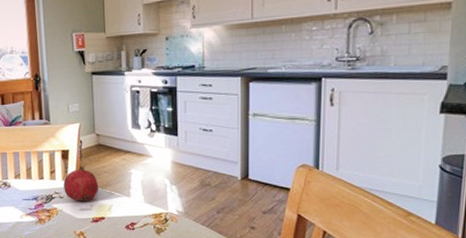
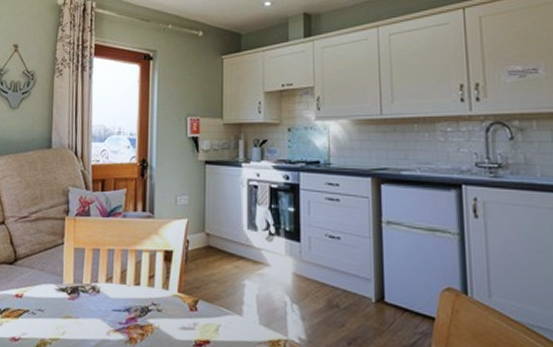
fruit: present [63,165,99,201] -> none [163,271,206,318]

